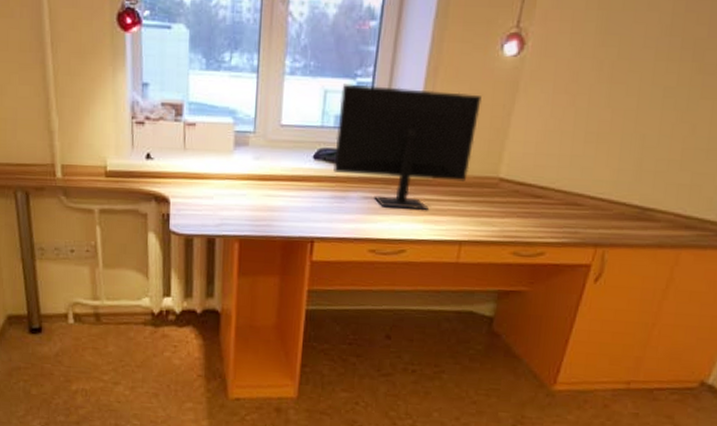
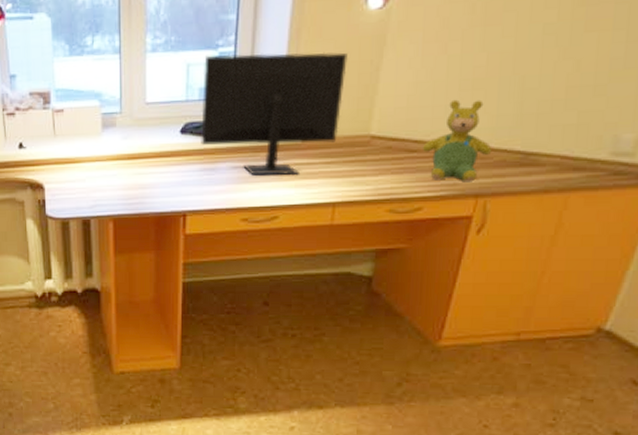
teddy bear: none [547,150,613,232] -> present [422,99,492,183]

